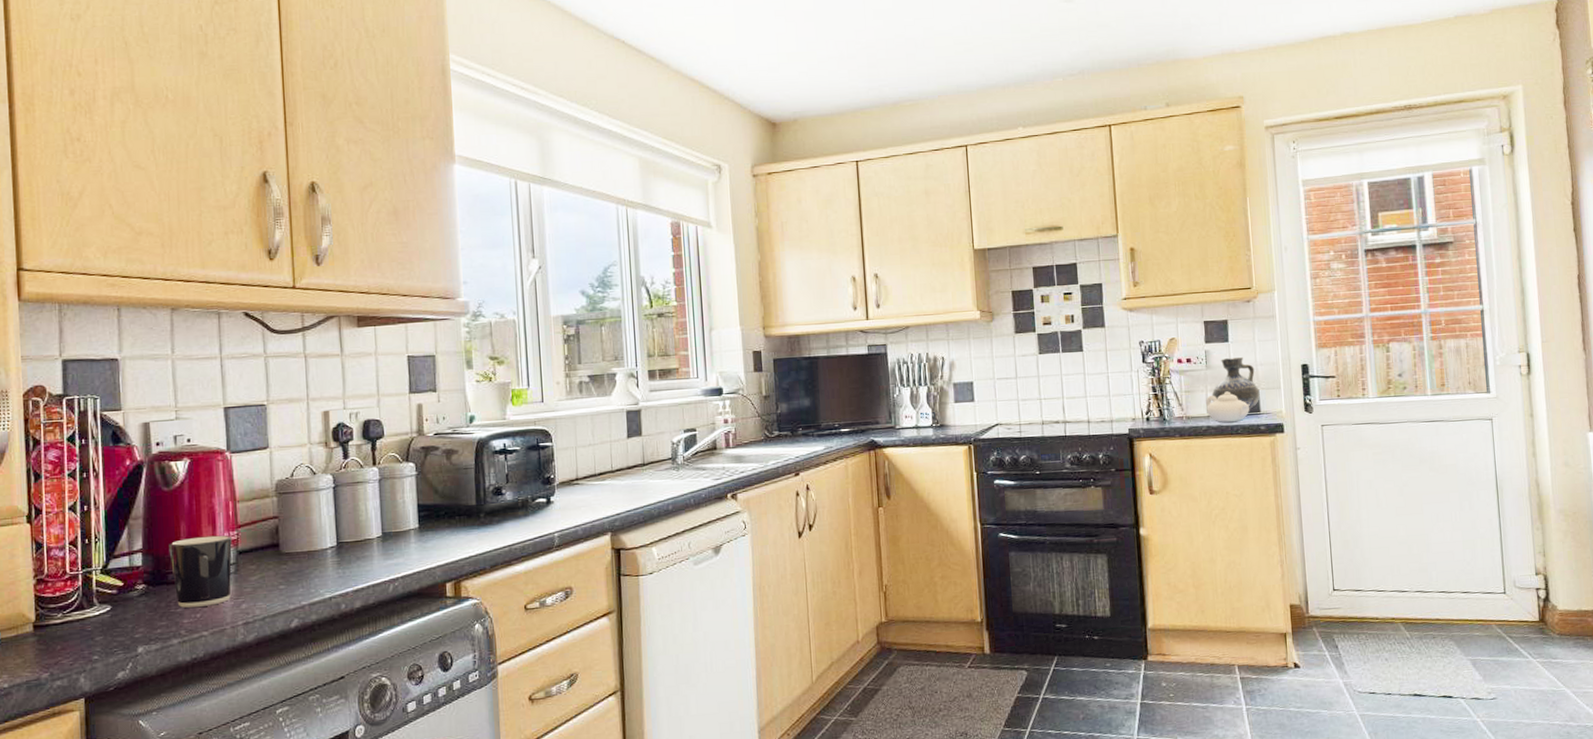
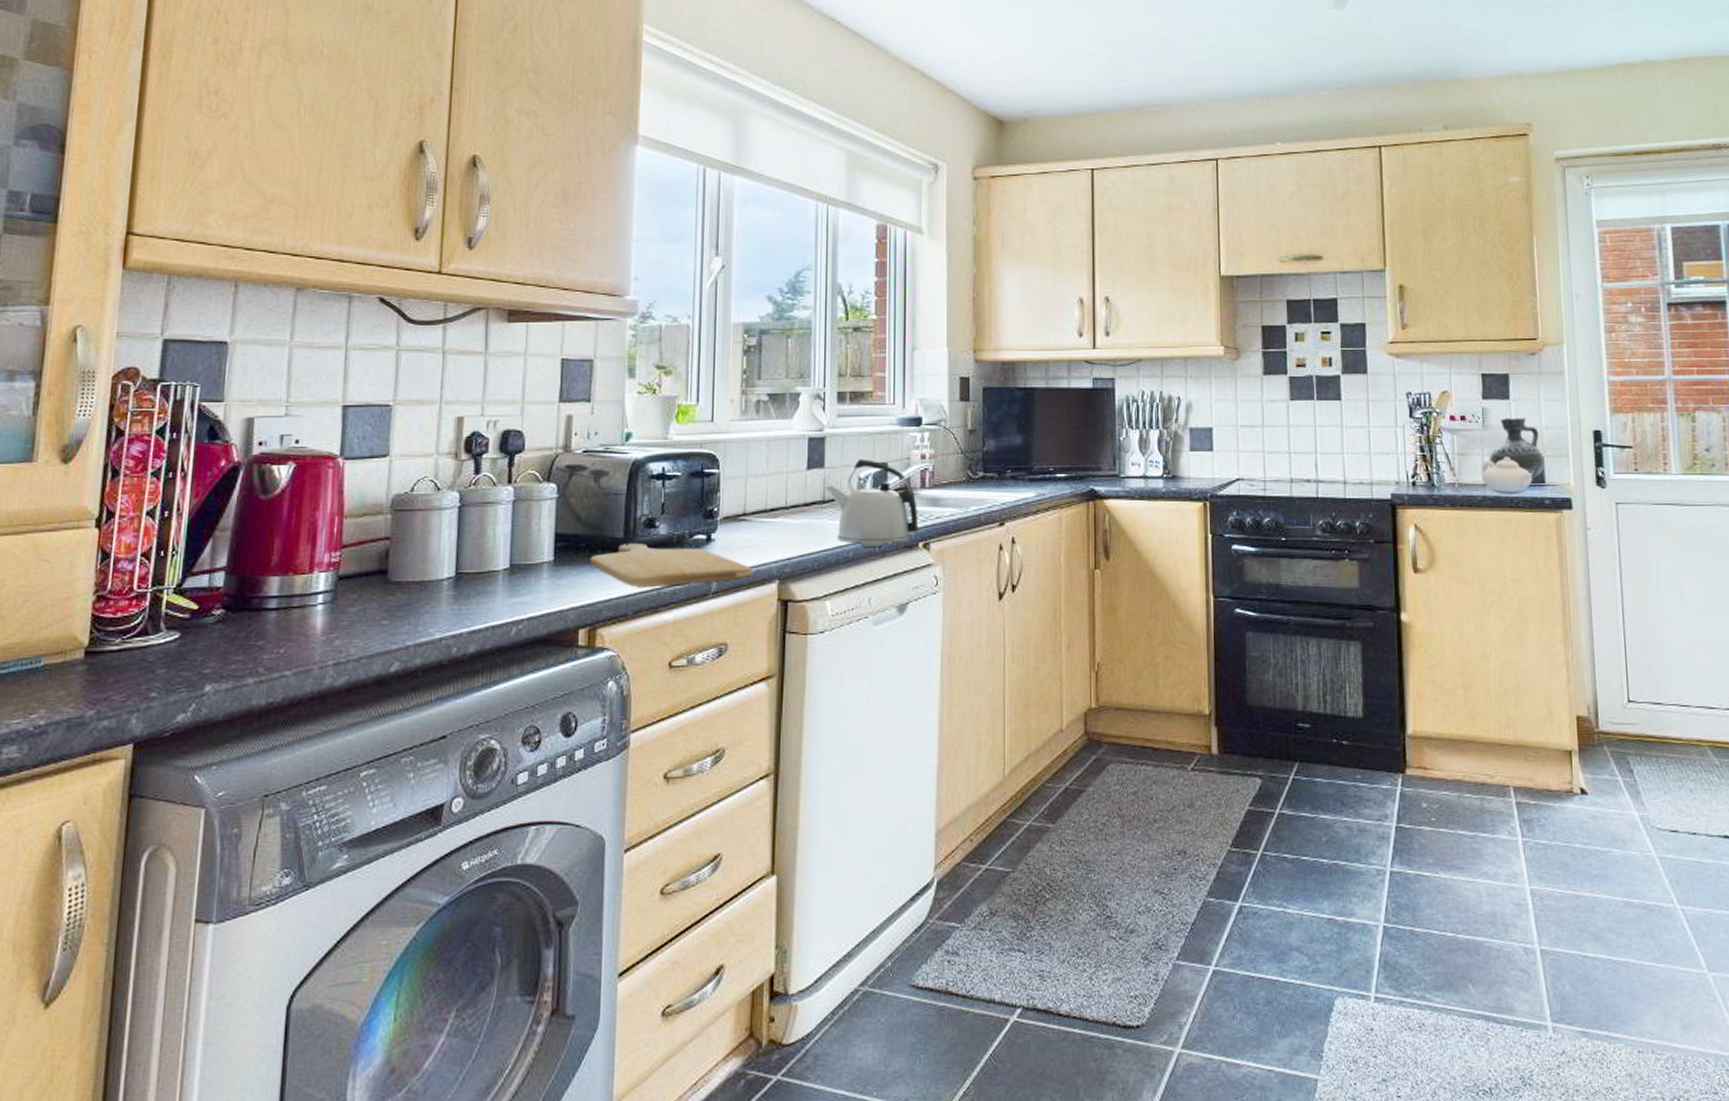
mug: present [168,535,232,608] -> none [257,555,333,642]
chopping board: none [449,508,589,545] -> present [590,542,753,587]
kettle: none [644,426,727,501] -> present [825,458,919,547]

